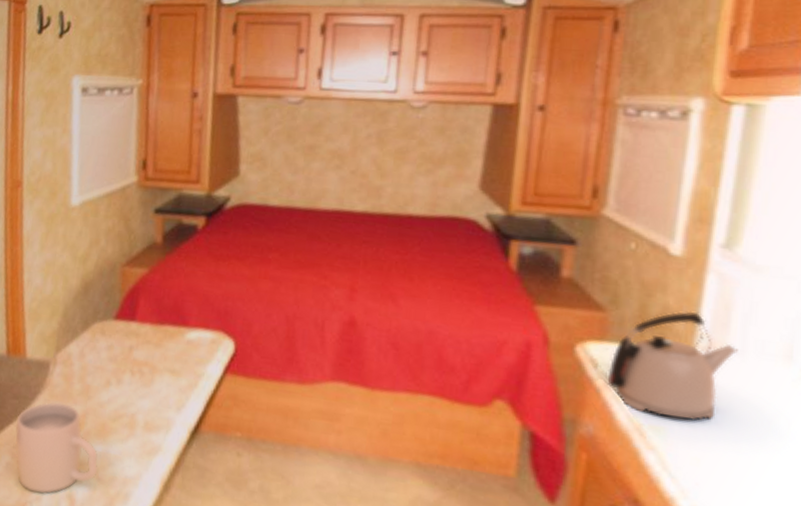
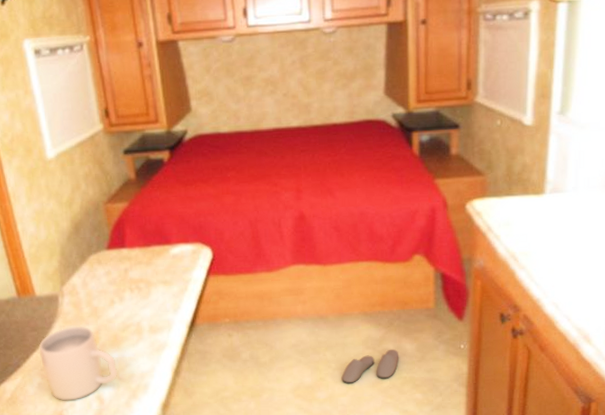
kettle: present [607,311,738,420] -> none [489,165,573,244]

